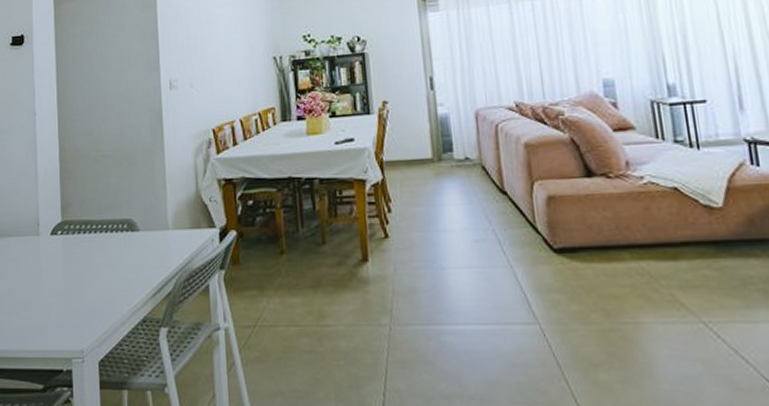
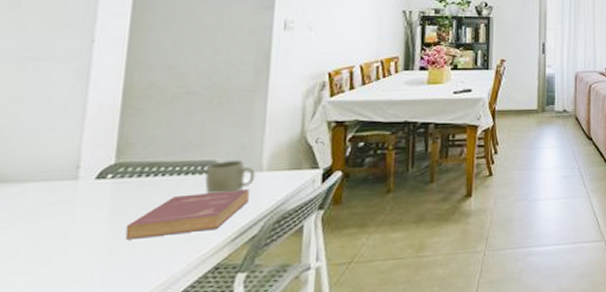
book: none [75,247,161,289] -> present [125,189,249,240]
mug: none [125,218,164,251] -> present [204,159,256,195]

